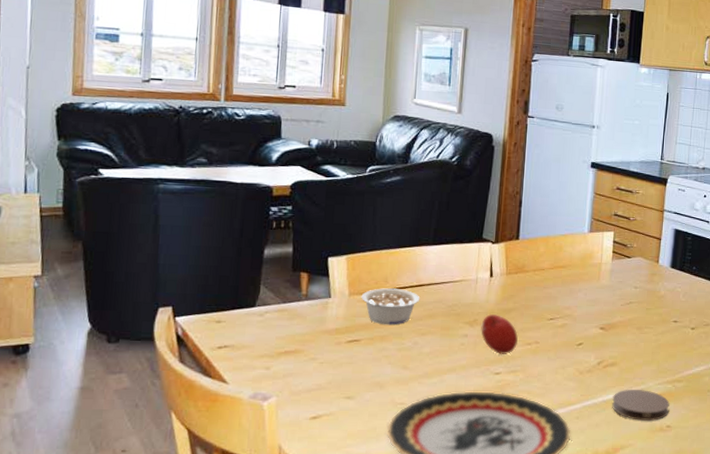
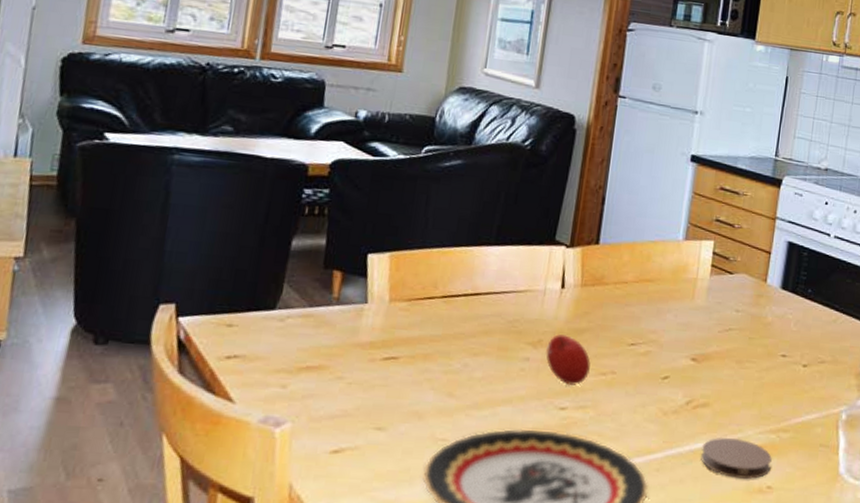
legume: present [361,288,420,325] -> none [403,295,475,342]

